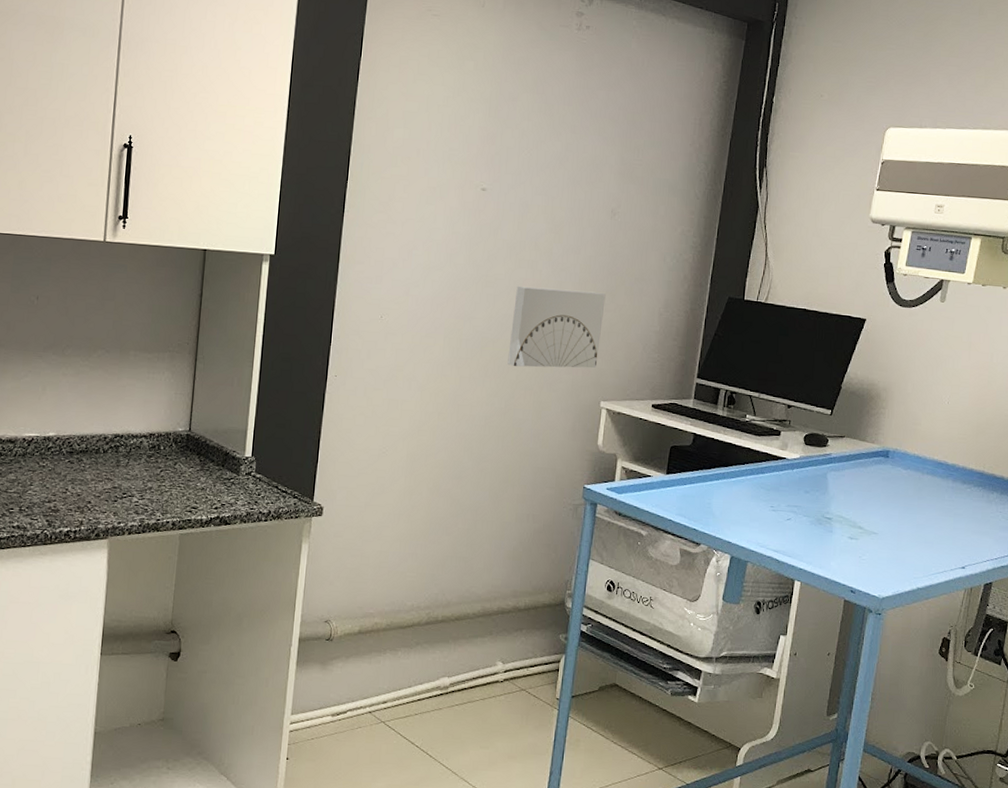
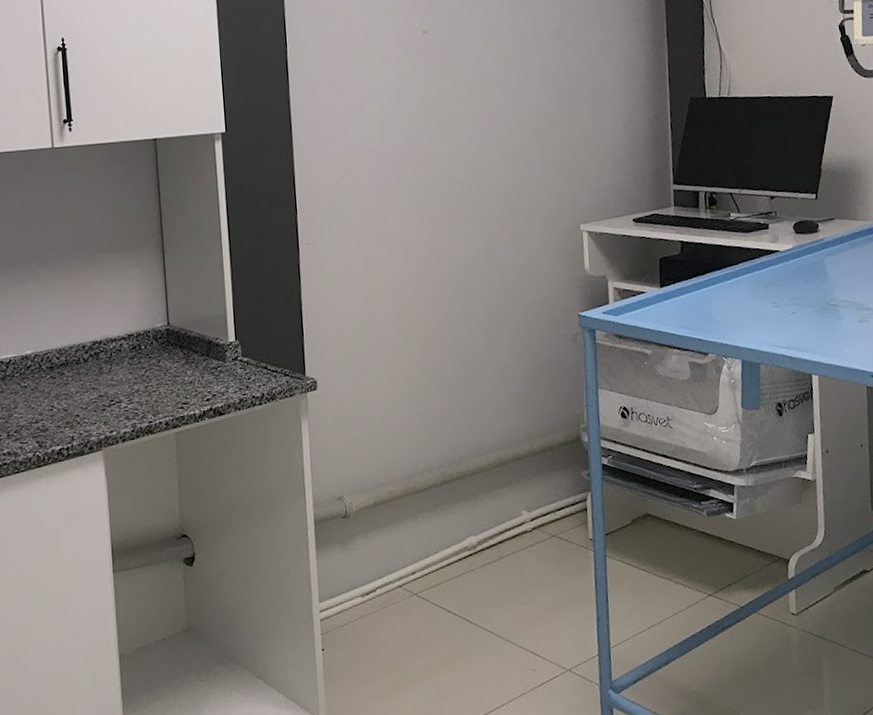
wall art: present [507,286,606,368] -> none [474,114,570,204]

